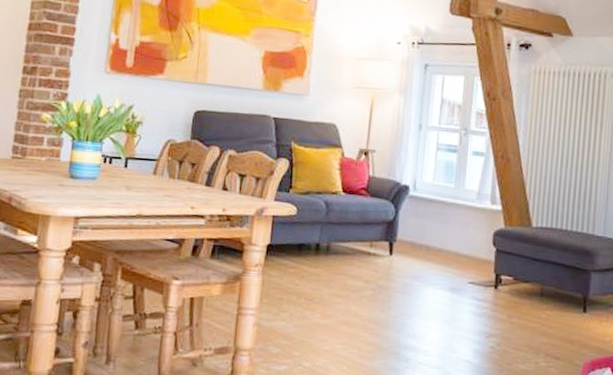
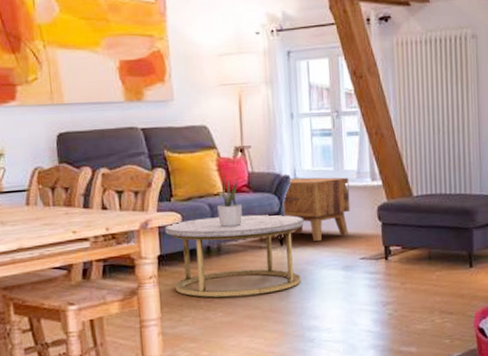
coffee table: none [278,214,417,303] -> present [165,214,304,298]
potted plant: none [332,175,358,229] -> present [217,175,243,228]
side table: none [376,188,468,258] -> present [262,177,350,242]

